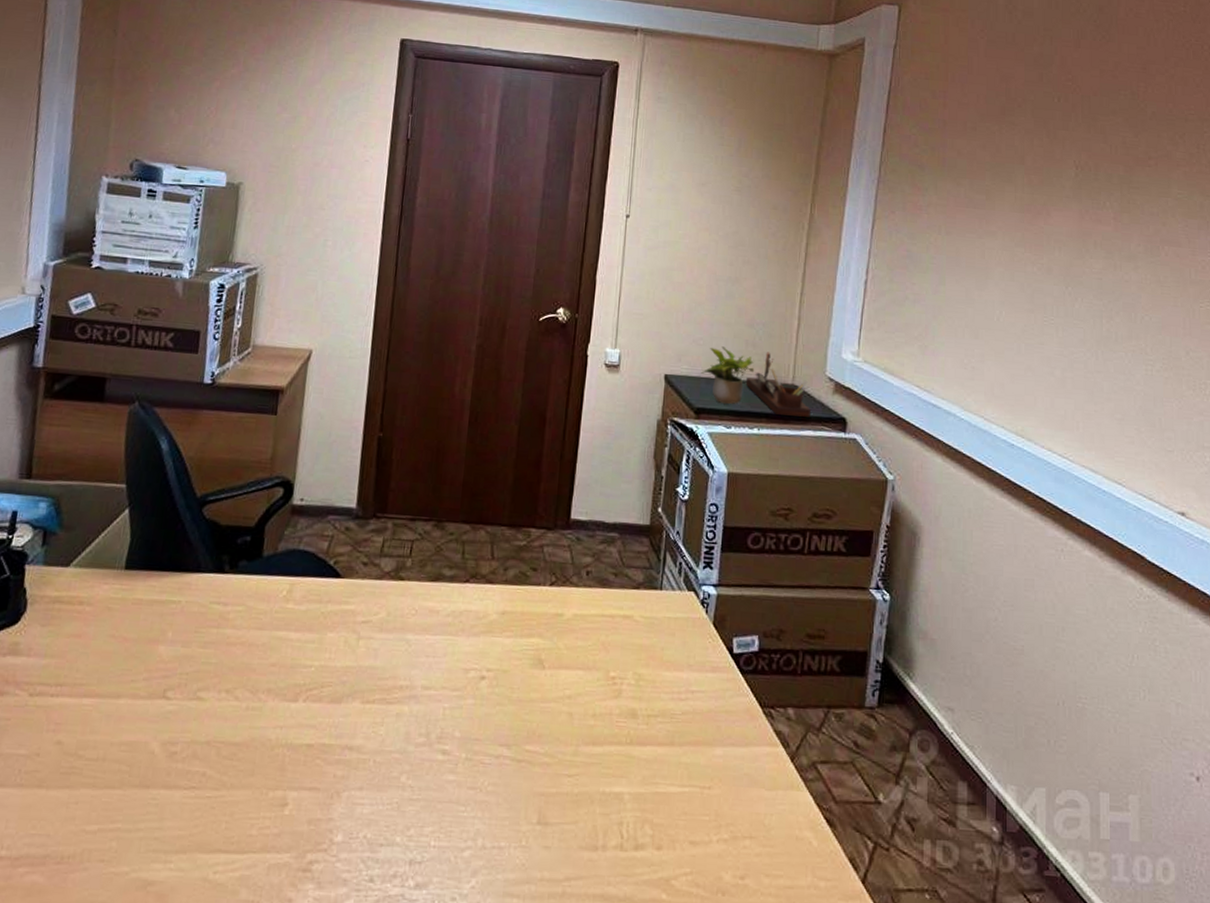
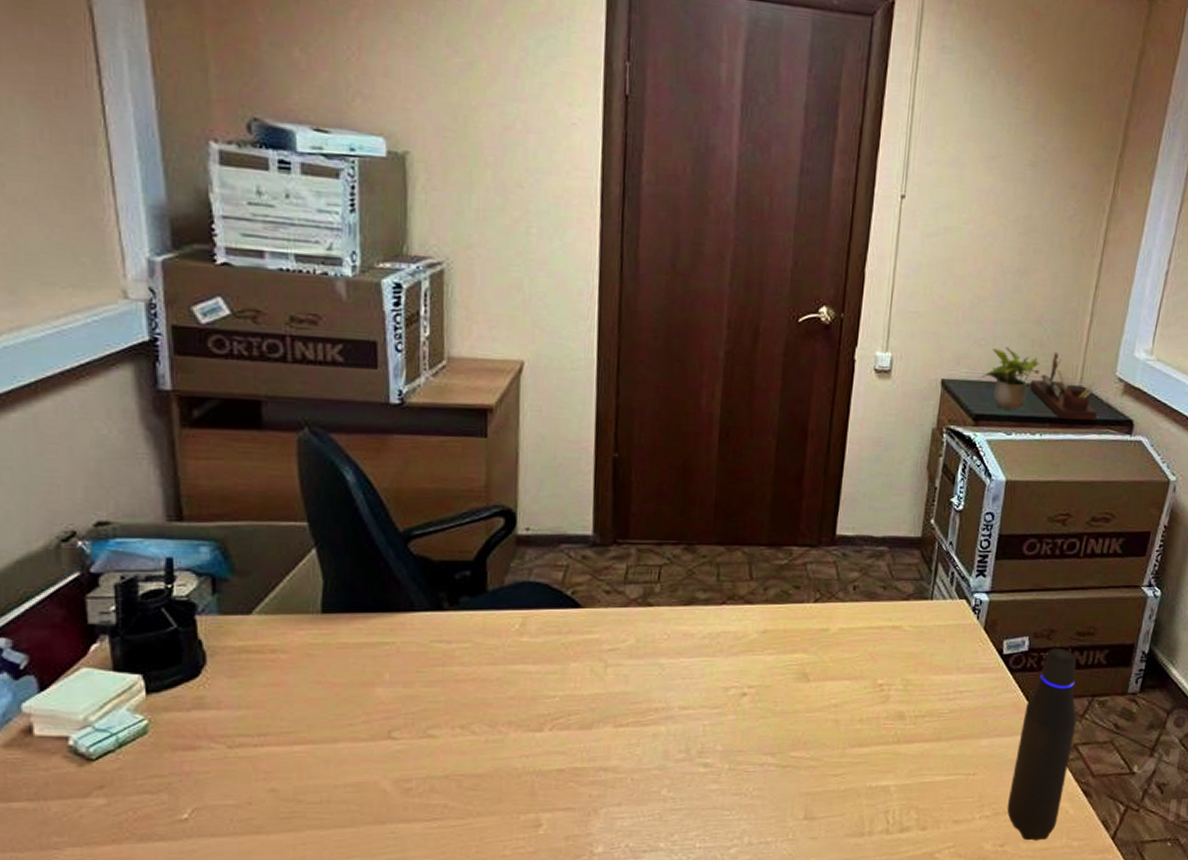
water bottle: none [745,650,813,876] -> present [1007,648,1077,841]

